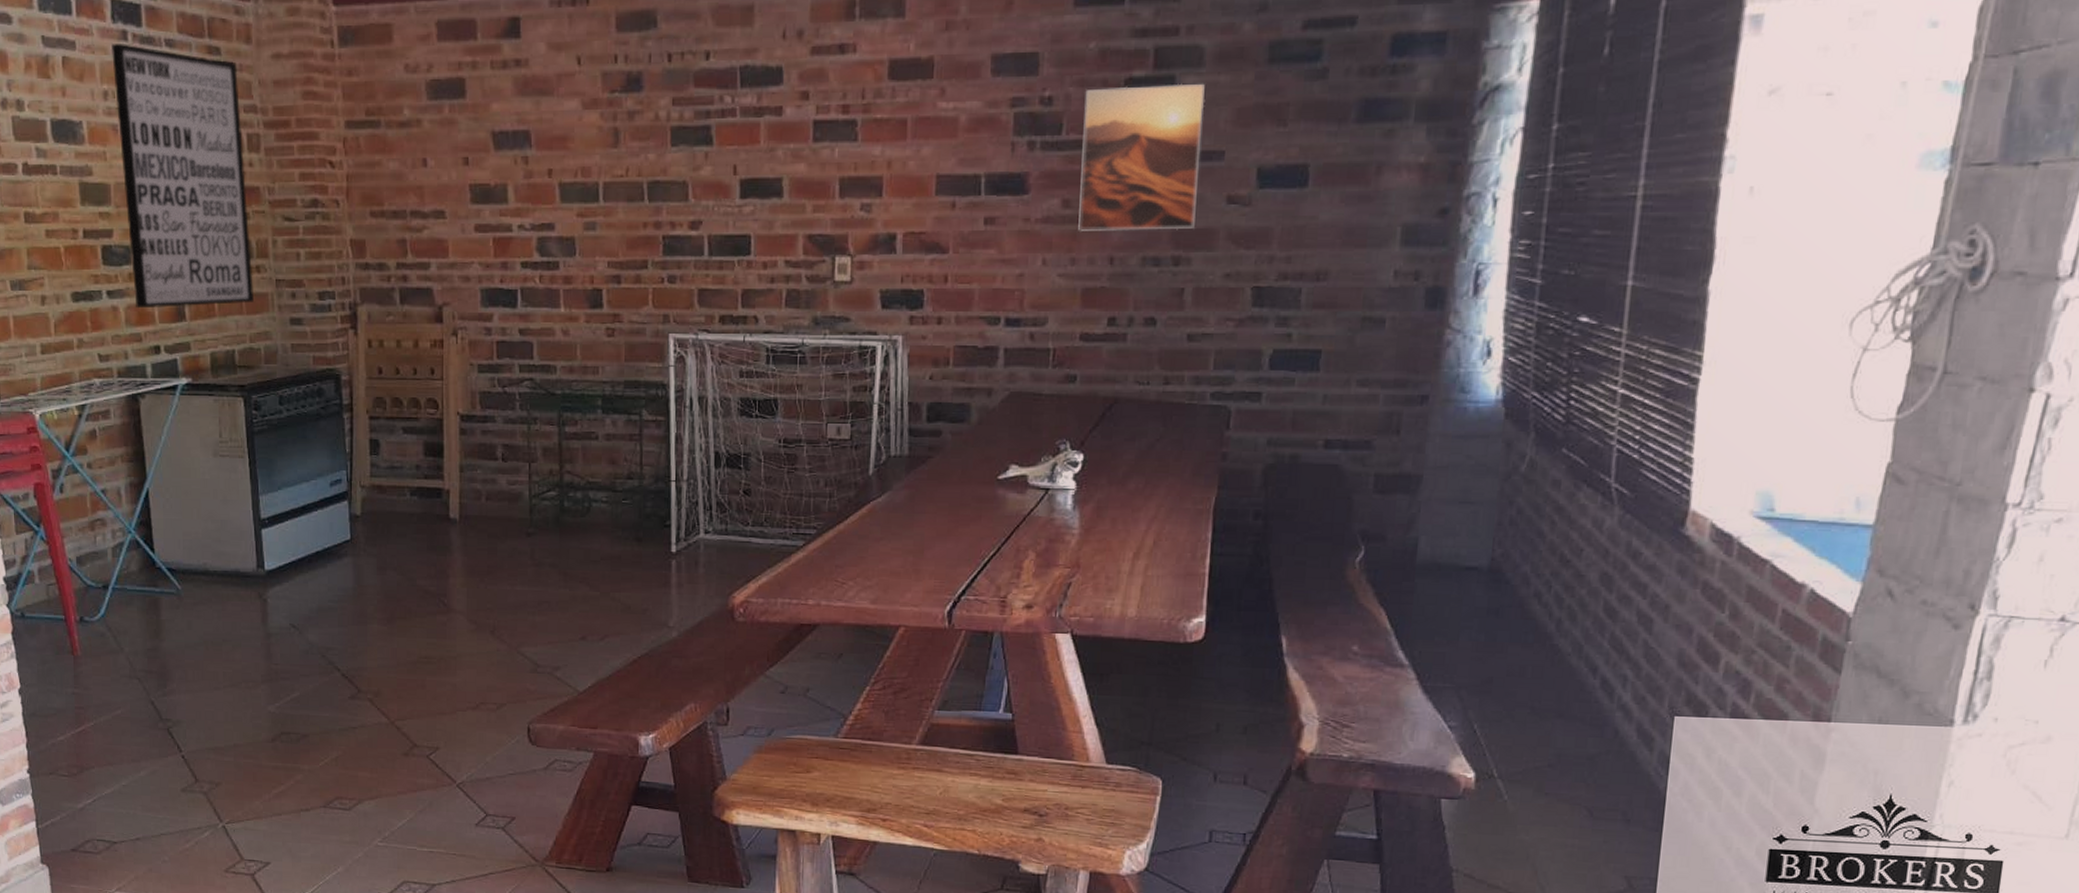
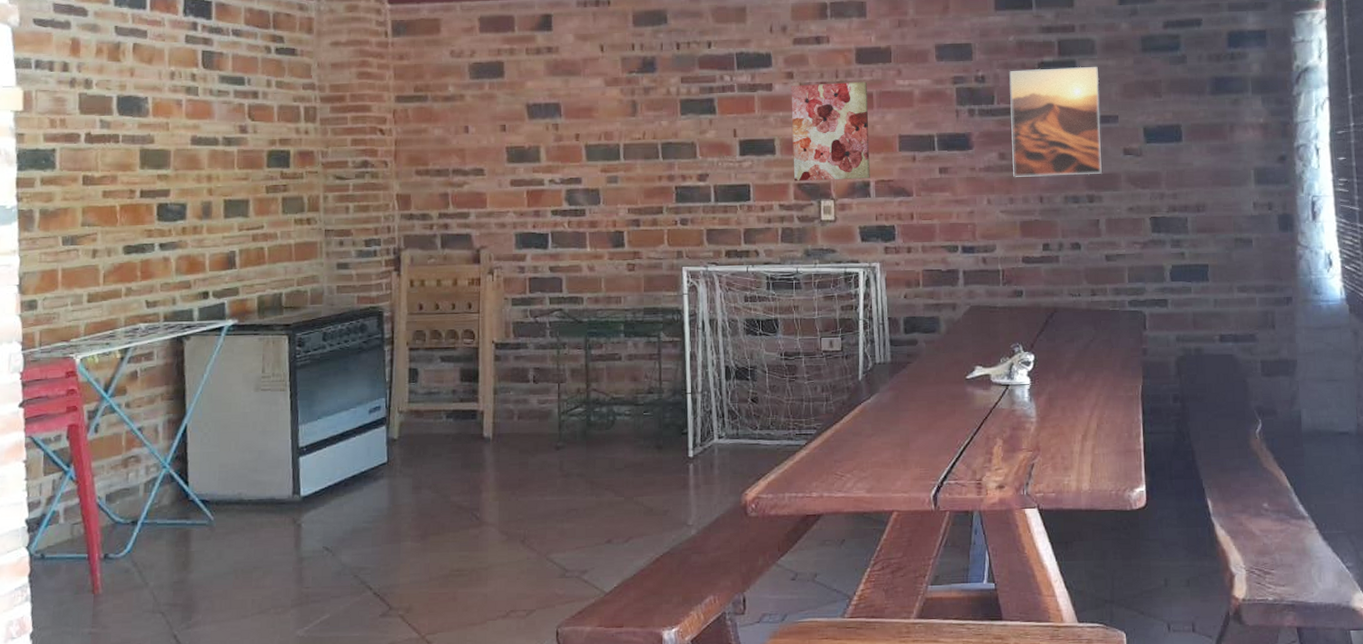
wall art: present [110,44,255,309] -> none [180,33,304,258]
wall art: none [803,104,901,232] -> present [791,82,870,181]

